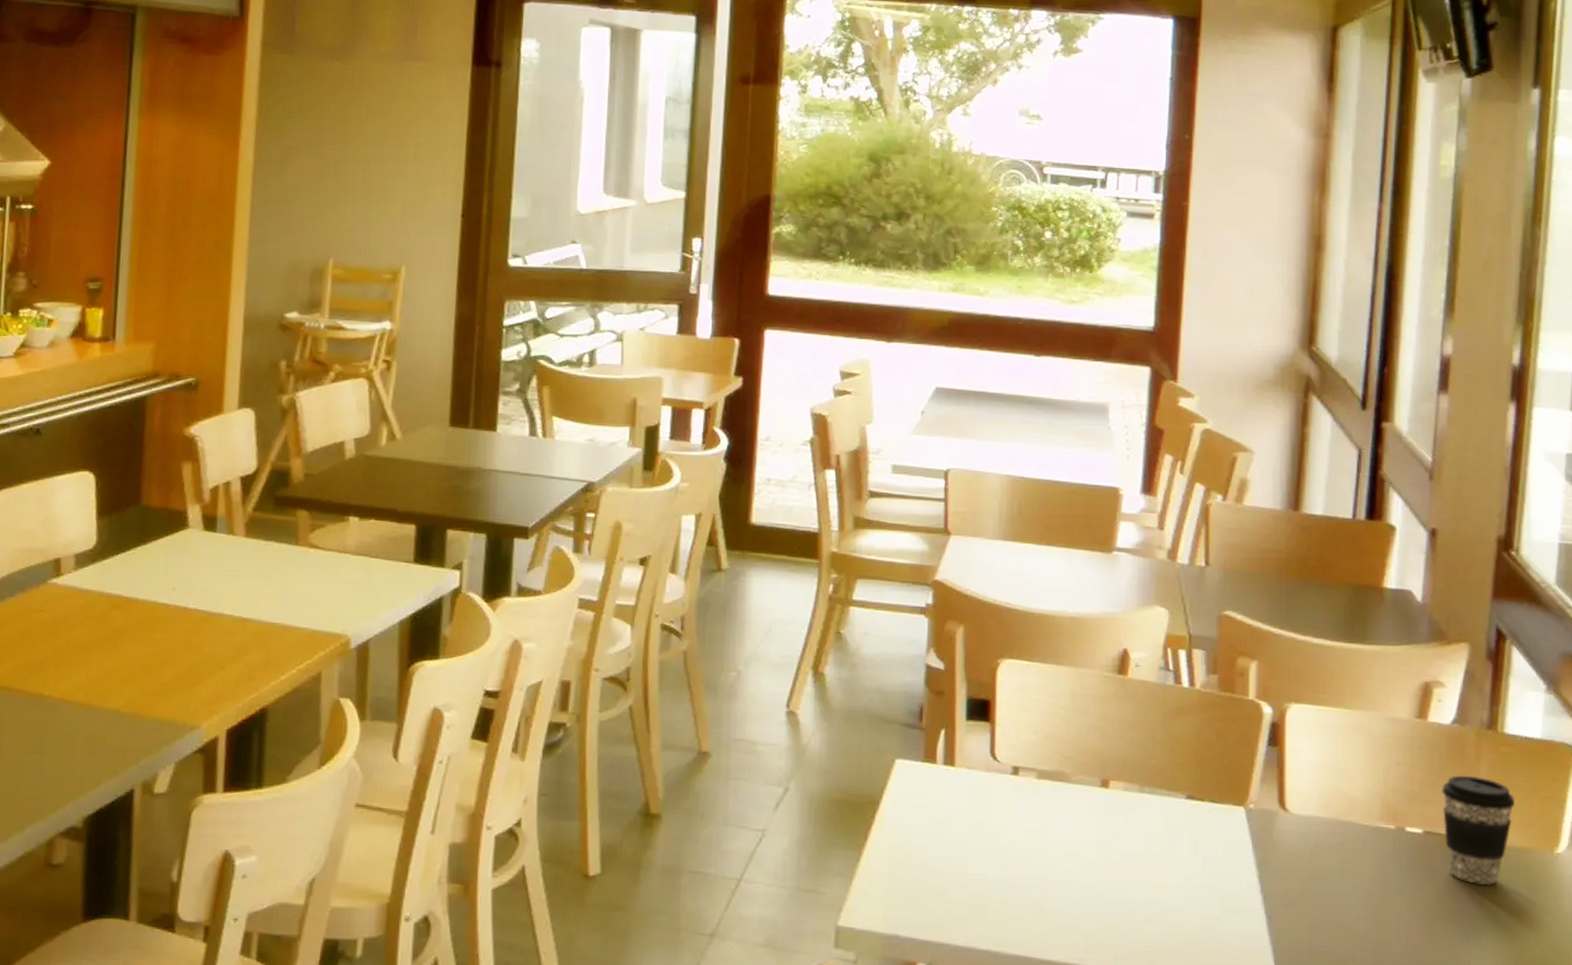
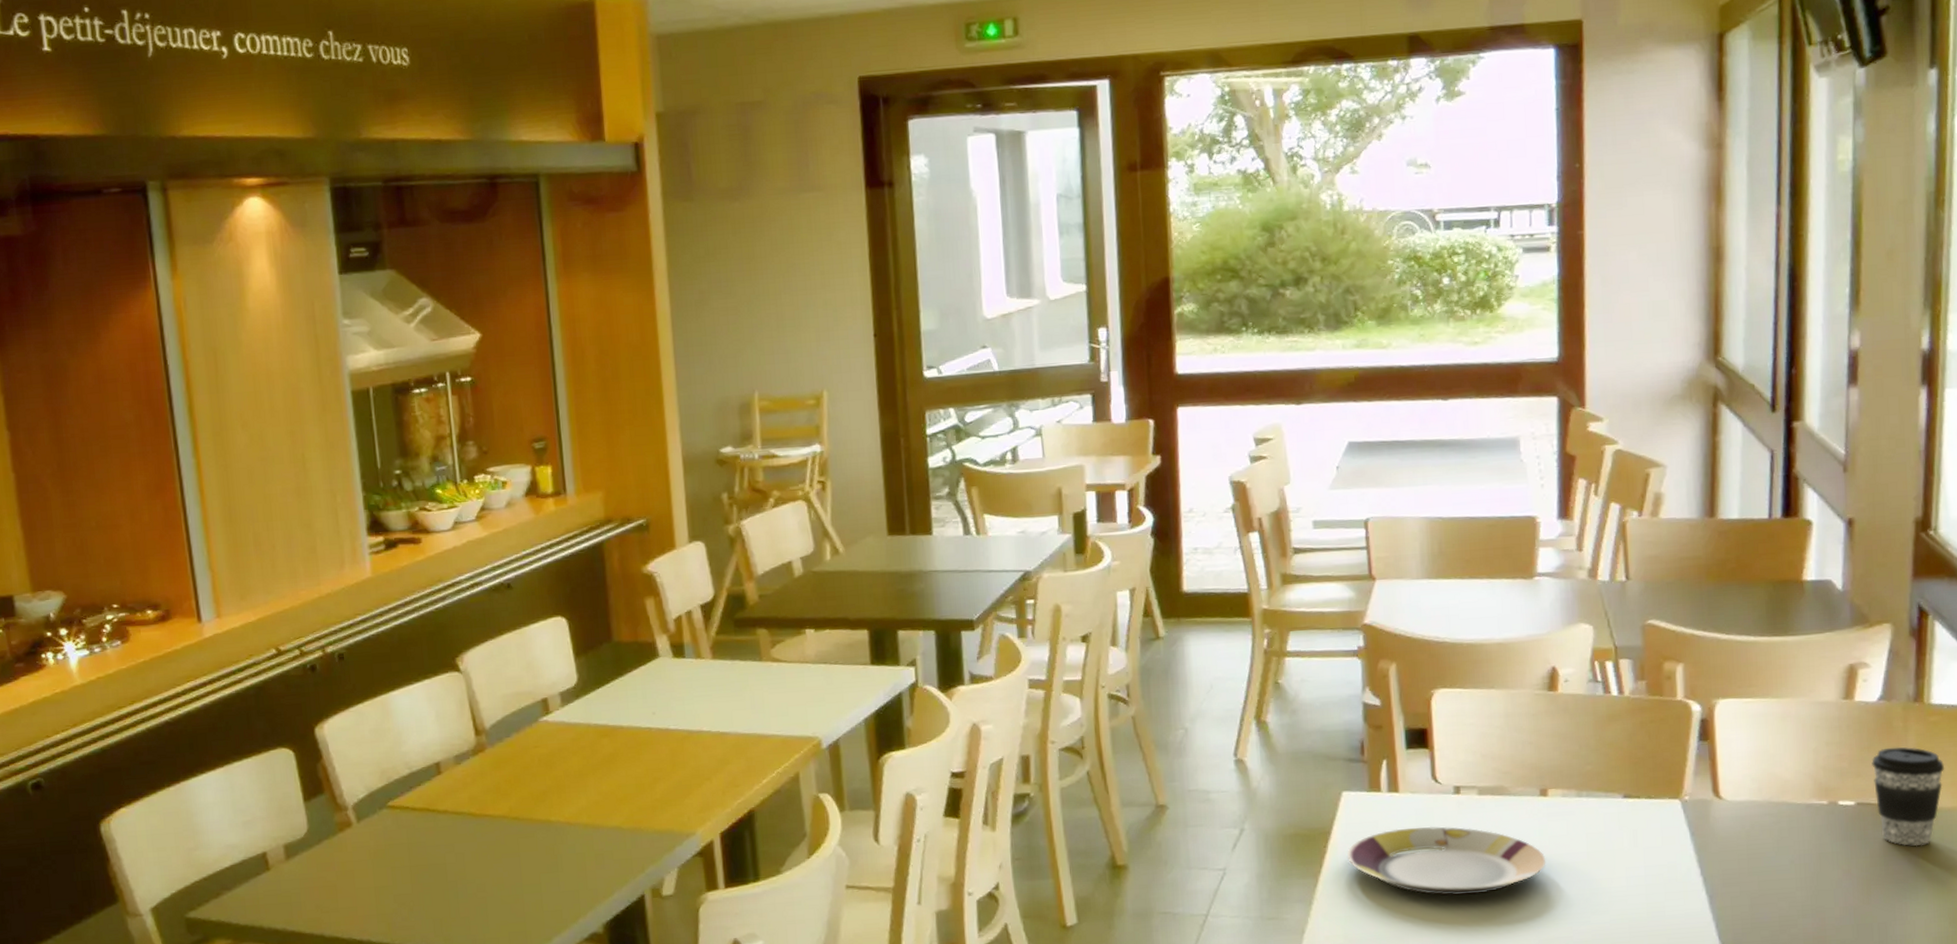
plate: none [895,806,1102,888] -> present [1347,826,1546,895]

